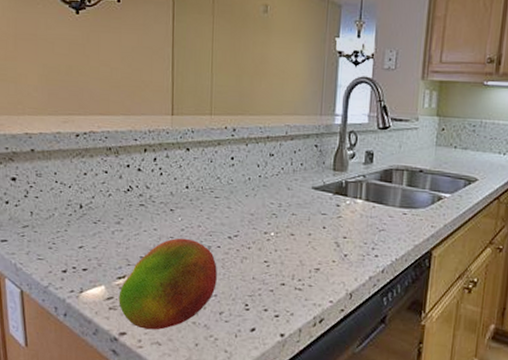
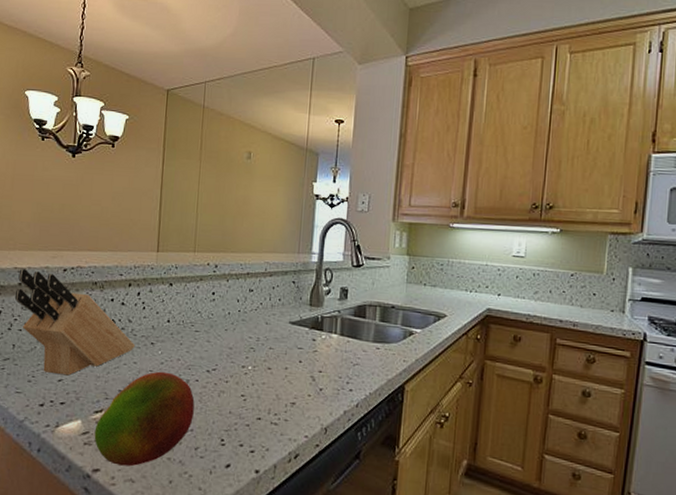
knife block: none [28,133,155,243] -> present [14,268,136,376]

